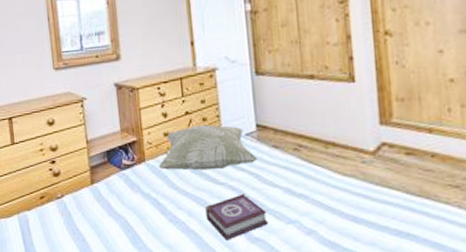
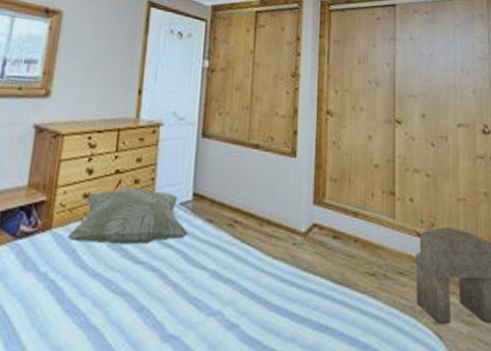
book: present [205,193,269,240] -> none [114,276,189,339]

